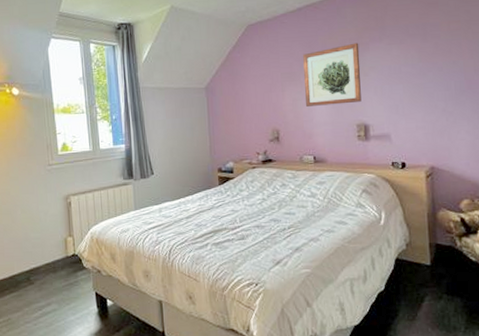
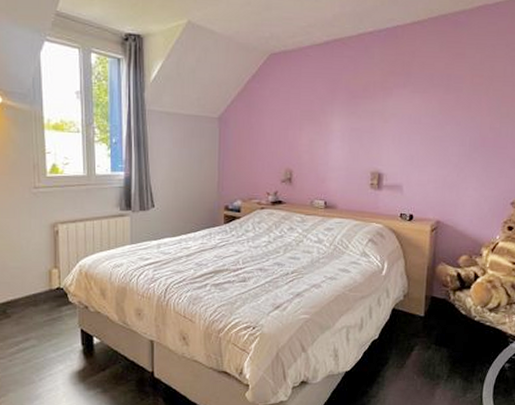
wall art: present [303,43,361,107] -> none [322,86,383,150]

